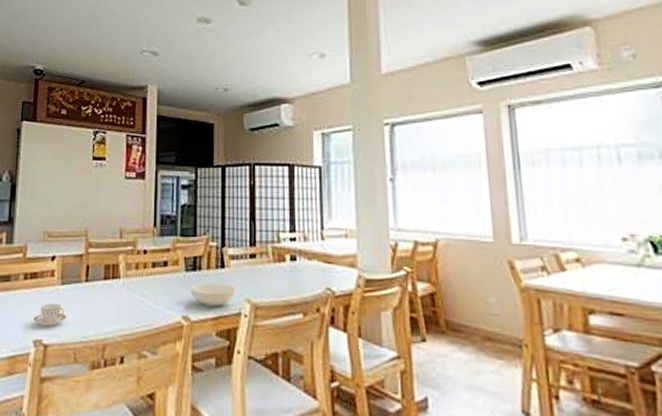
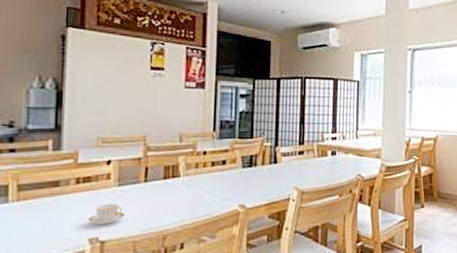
bowl: present [190,283,236,307] -> none [246,176,286,196]

